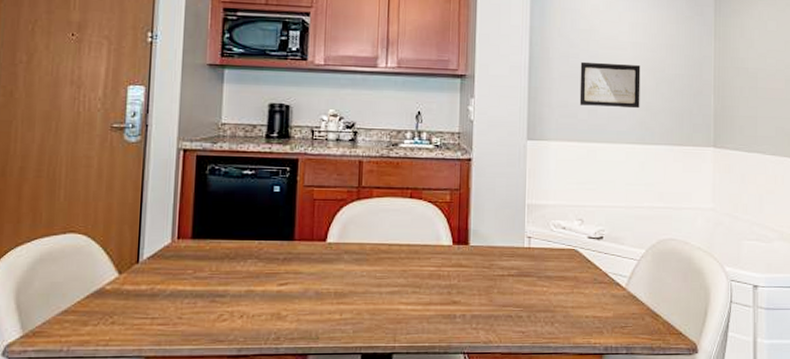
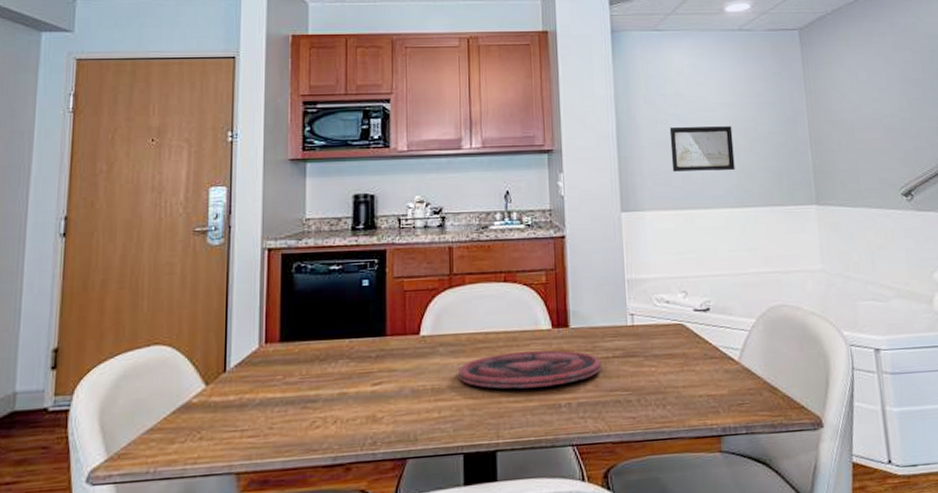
plate: none [361,265,497,298] -> present [459,350,602,389]

